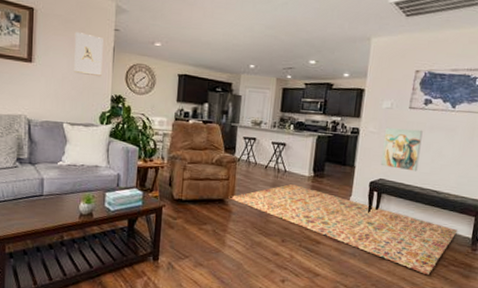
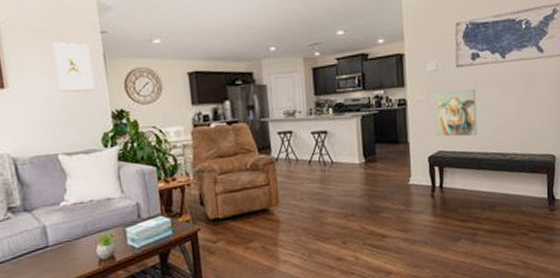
rug: present [229,184,457,276] -> none [273,176,531,249]

